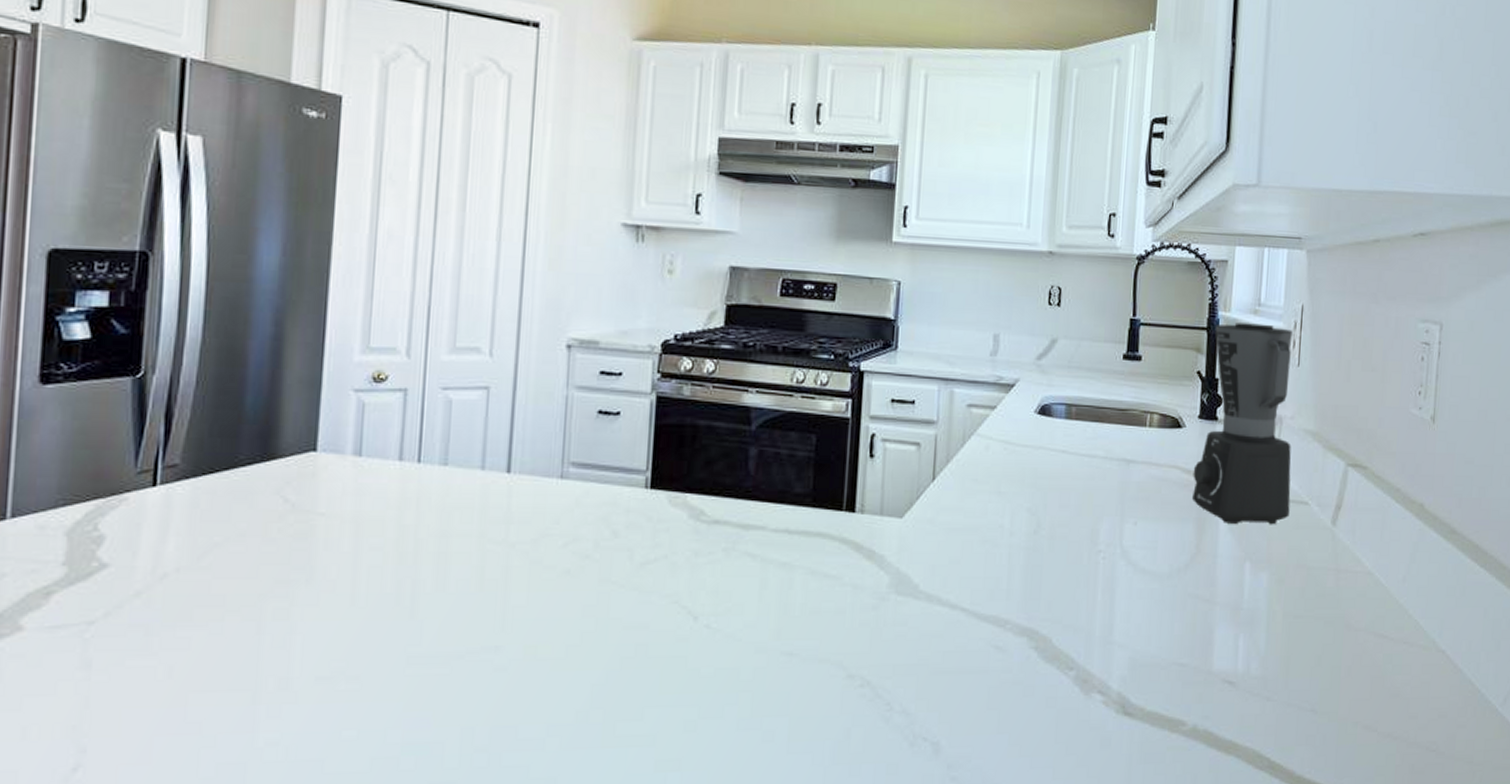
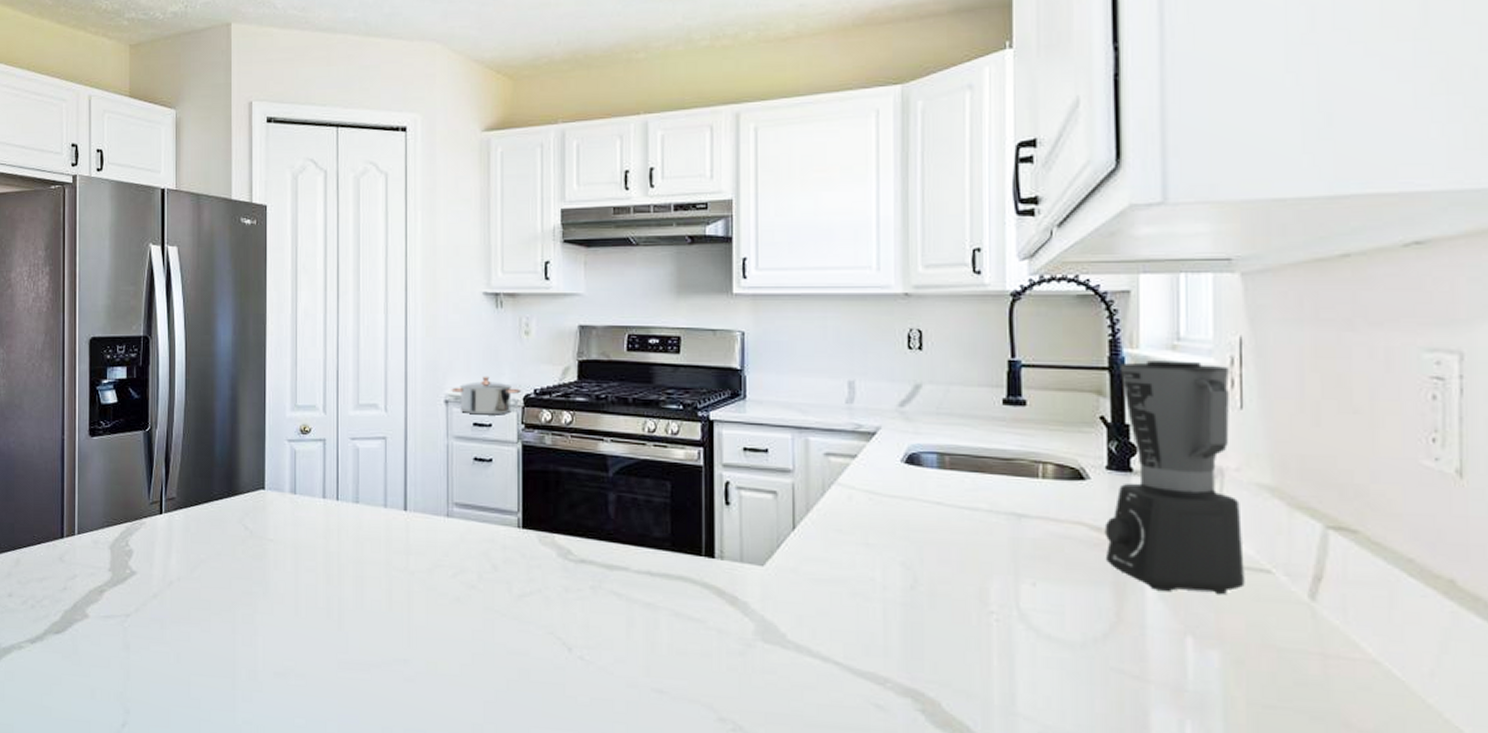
cooking pot: none [575,318,660,363] -> present [451,376,522,415]

